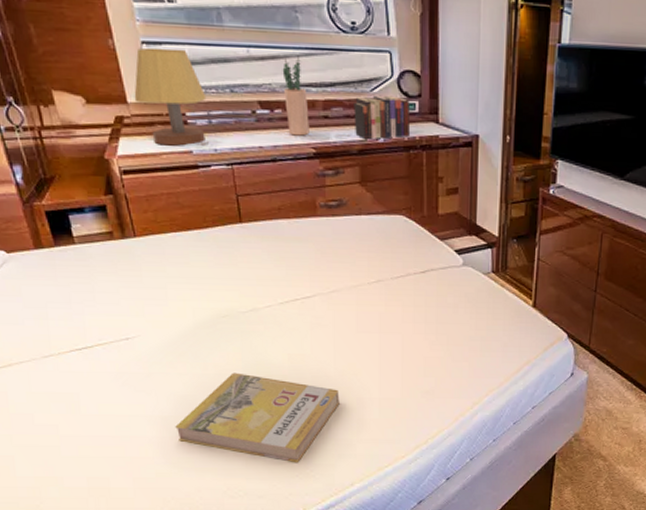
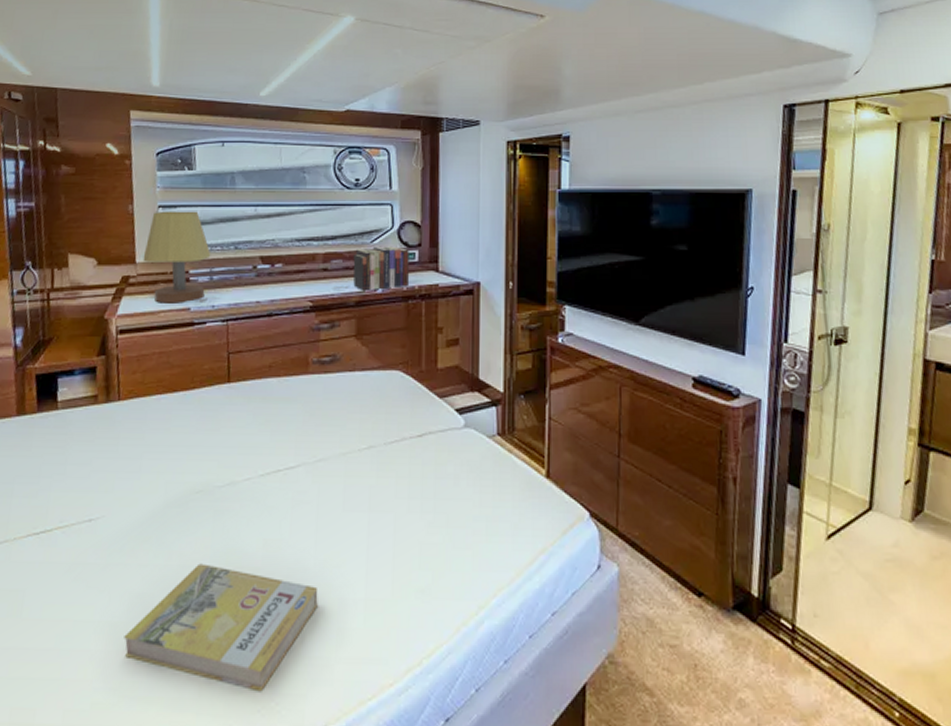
vase: present [282,55,310,136] -> none [286,211,309,289]

